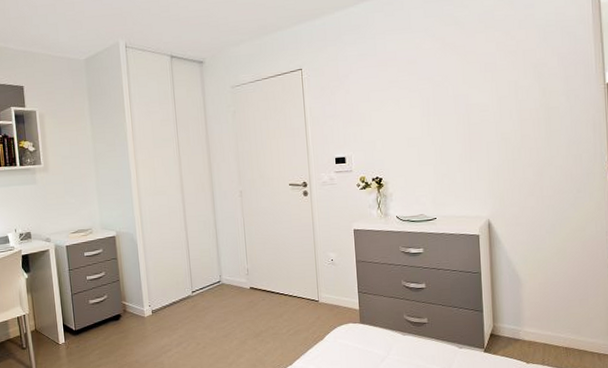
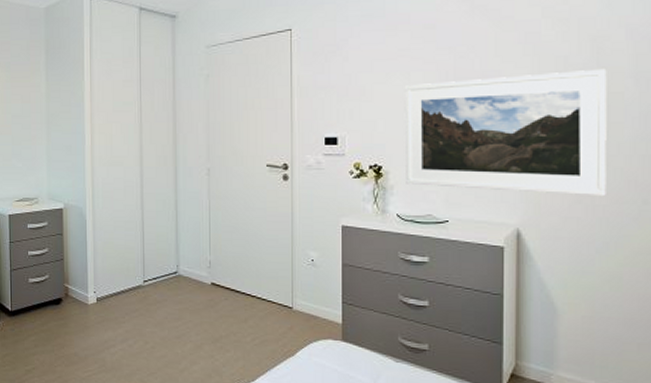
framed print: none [395,89,551,192] -> present [404,68,607,197]

